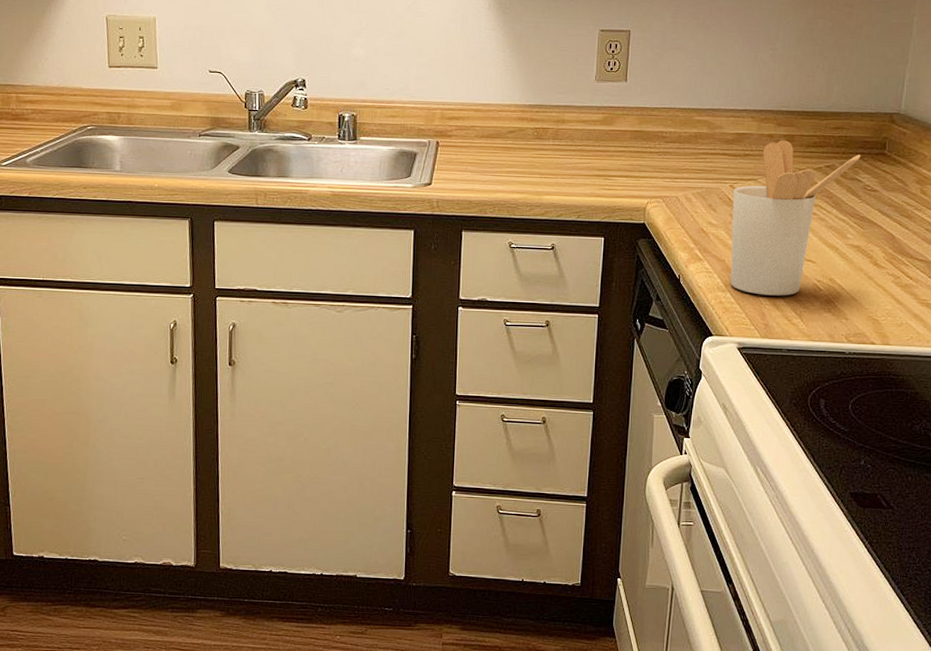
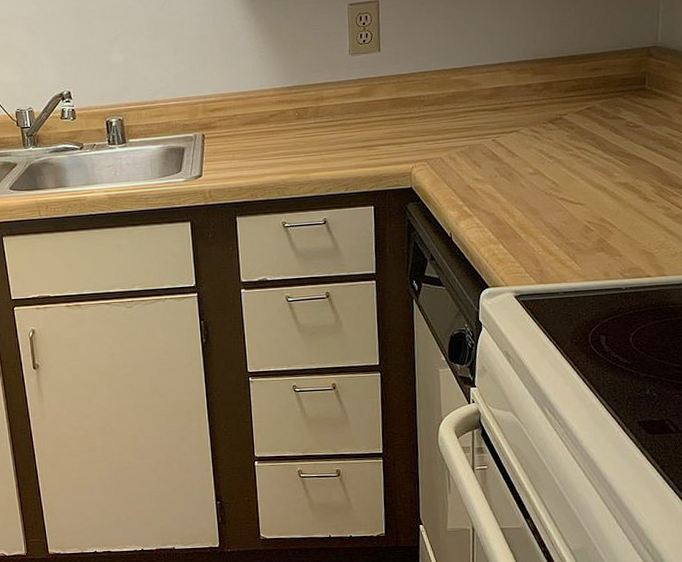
utensil holder: present [730,140,861,296] -> none [496,88,621,243]

